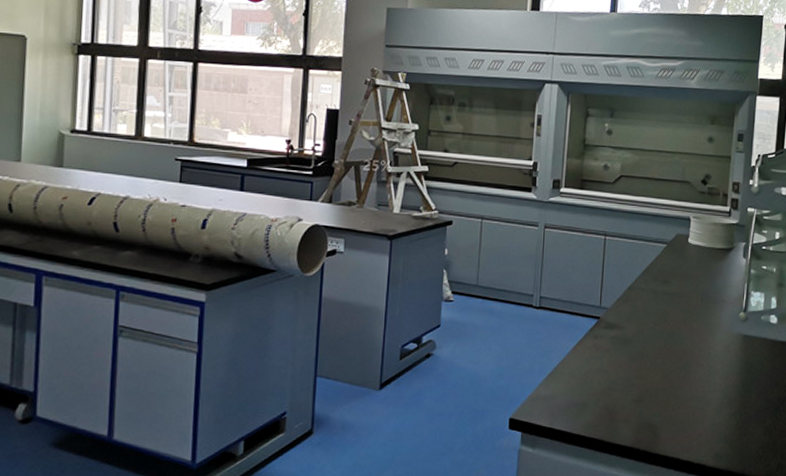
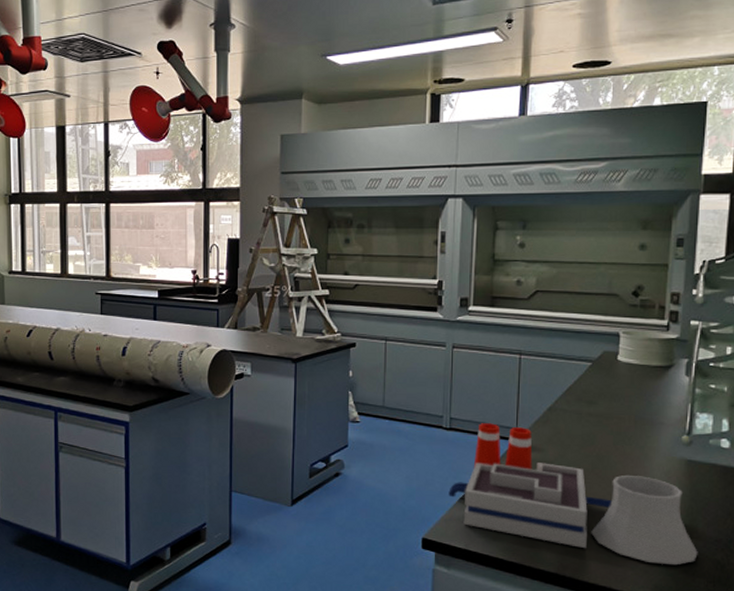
laboratory equipment: none [536,302,751,434] -> present [448,423,698,566]

